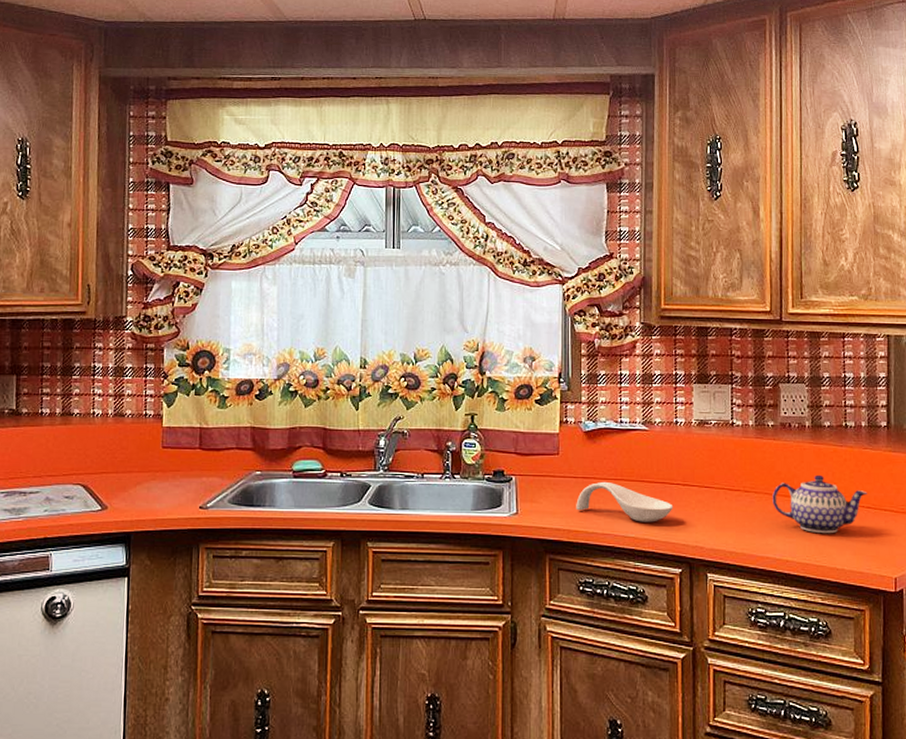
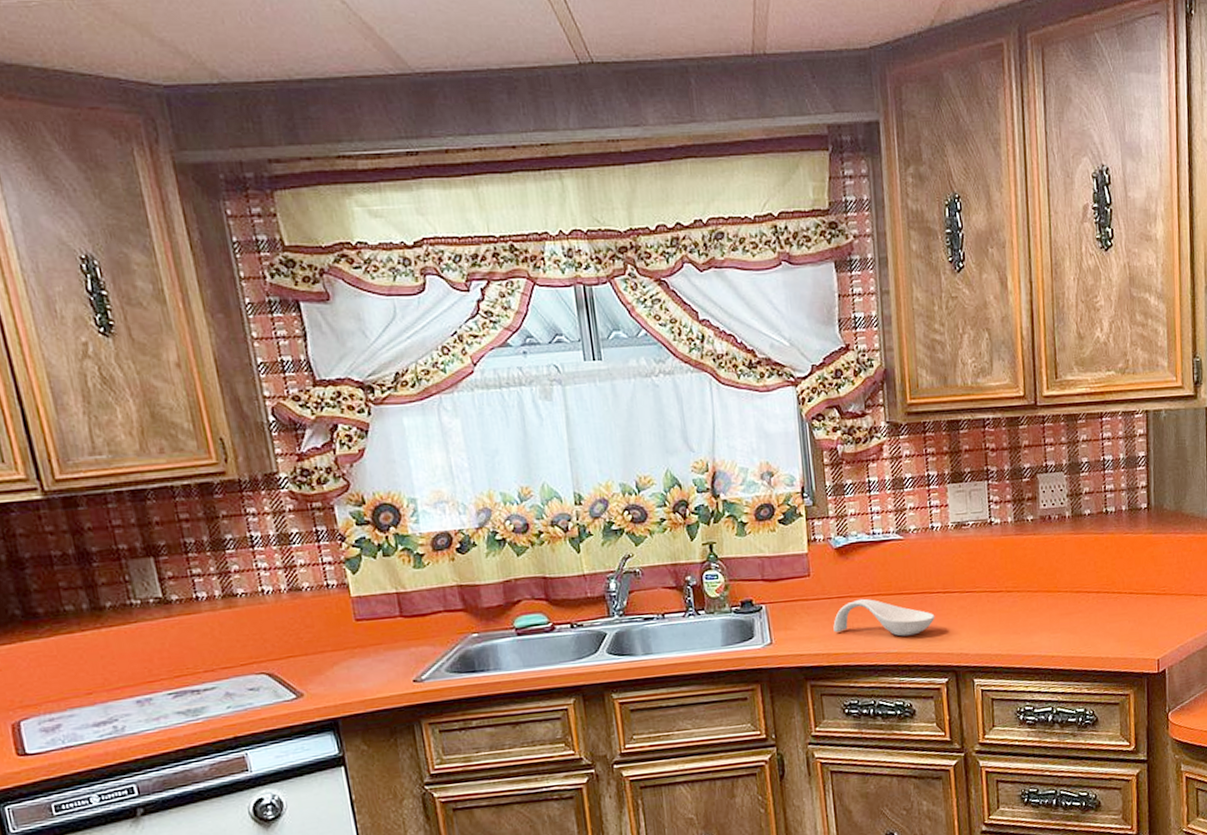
teapot: present [772,474,868,534] -> none [1035,565,1130,625]

